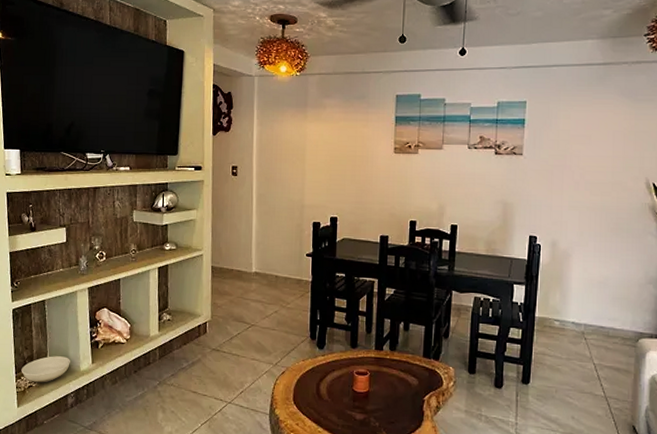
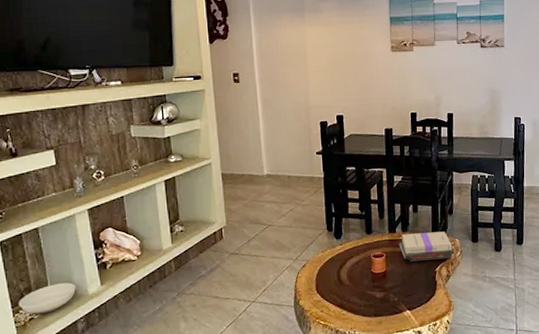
books: none [385,353,448,388] -> present [399,231,455,262]

